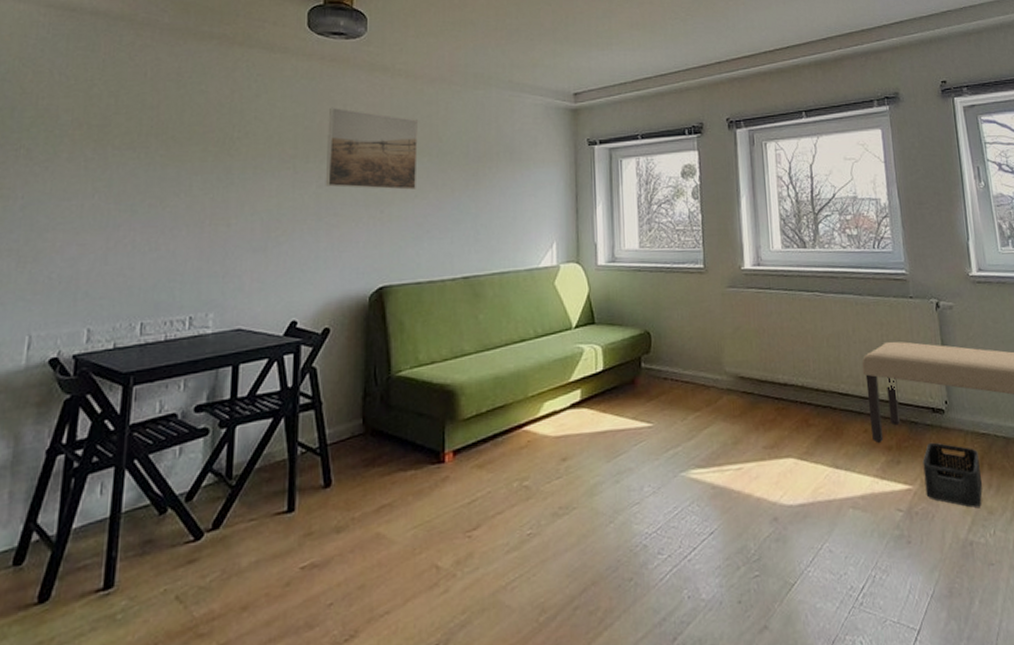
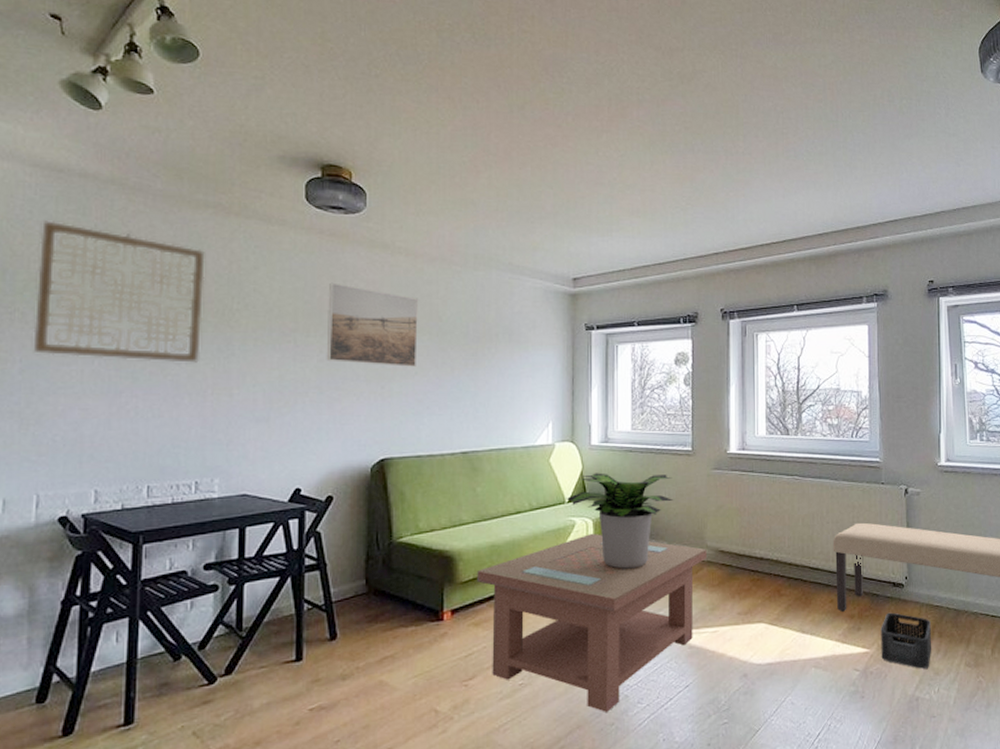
wall art: none [35,58,208,194] -> present [33,220,205,363]
coffee table: none [480,360,726,565] -> present [477,533,707,712]
potted plant: none [573,295,688,401] -> present [566,472,674,569]

